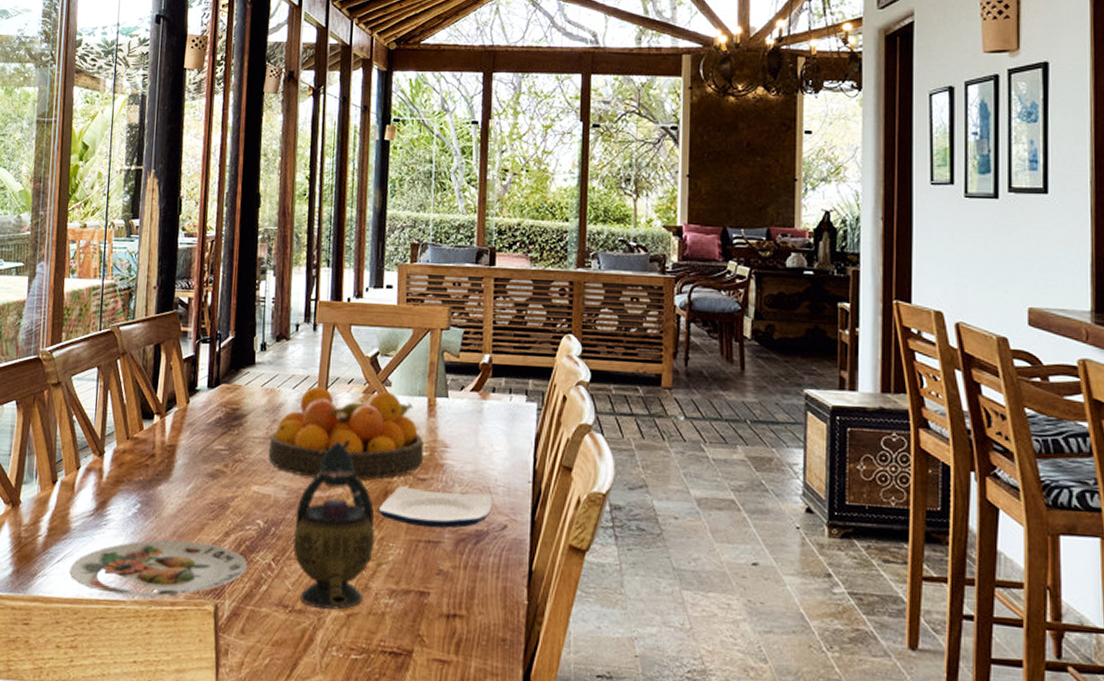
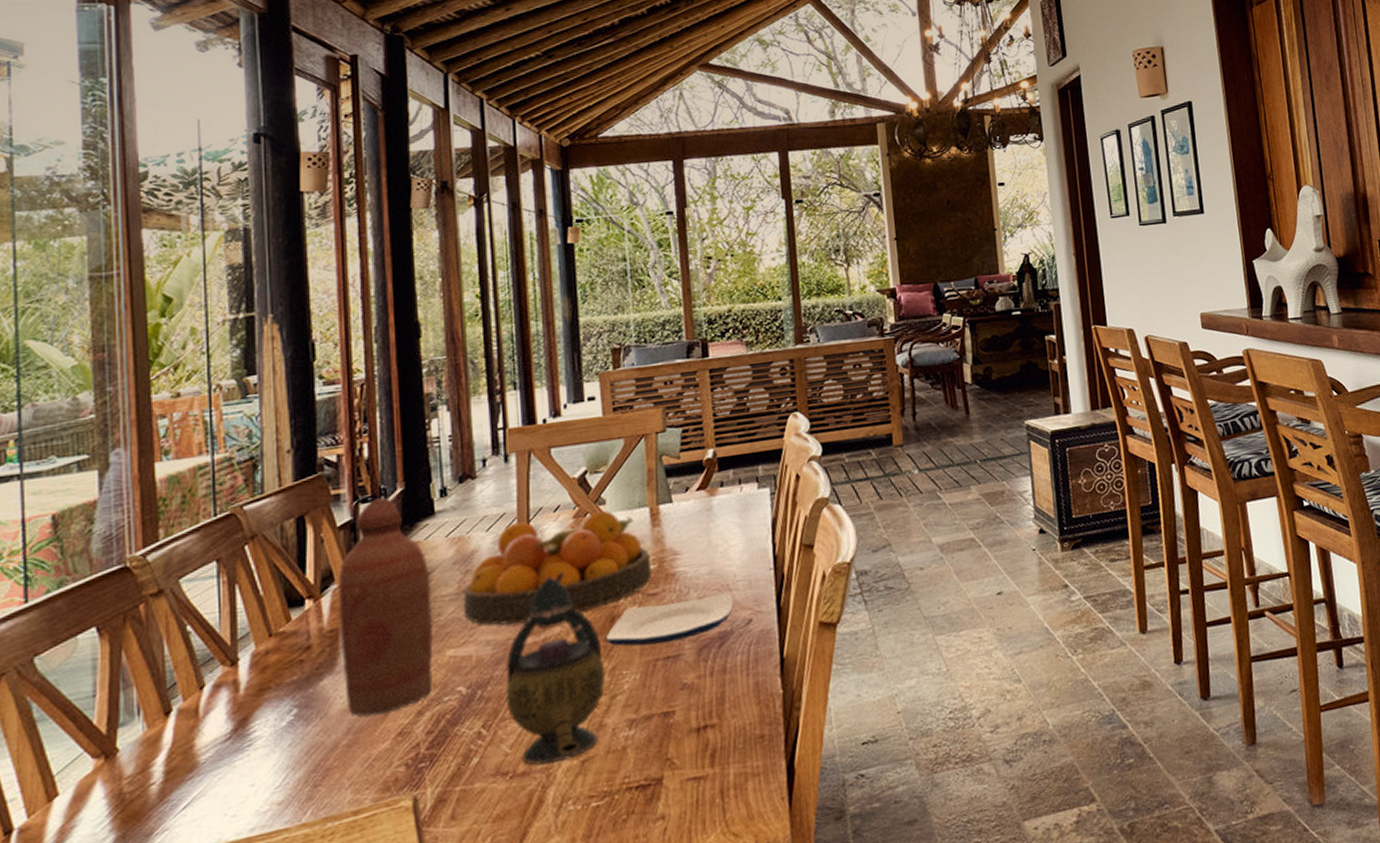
plate: present [69,540,248,597] -> none [203,728,451,828]
bottle: none [175,341,246,526] -> present [338,497,433,716]

